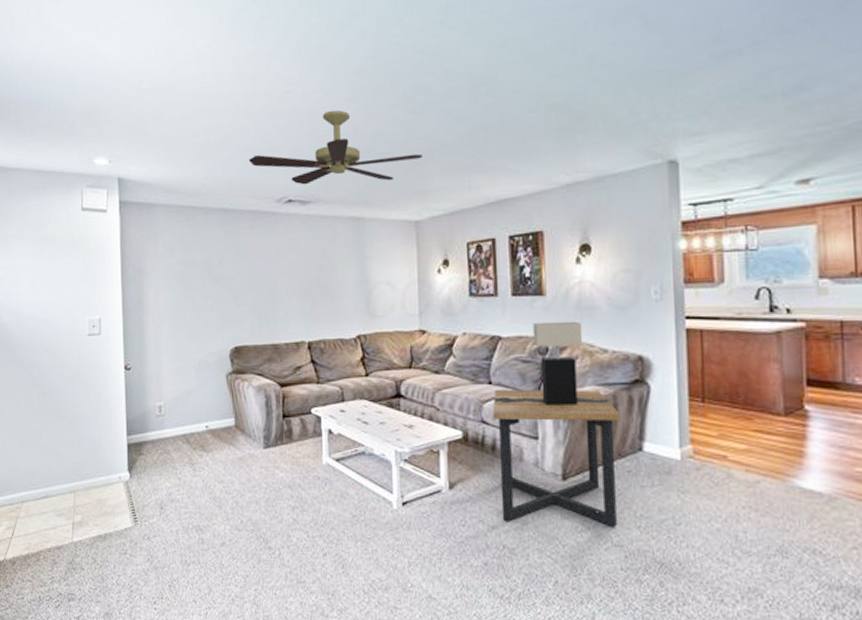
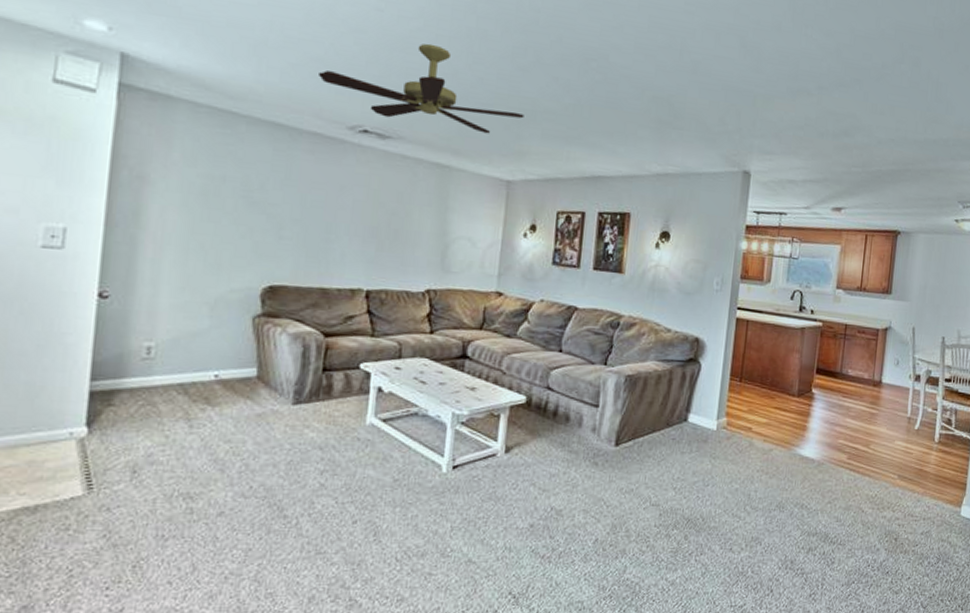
side table: present [492,389,620,528] -> none [554,358,673,489]
table lamp: present [532,321,583,405] -> none [606,297,653,378]

